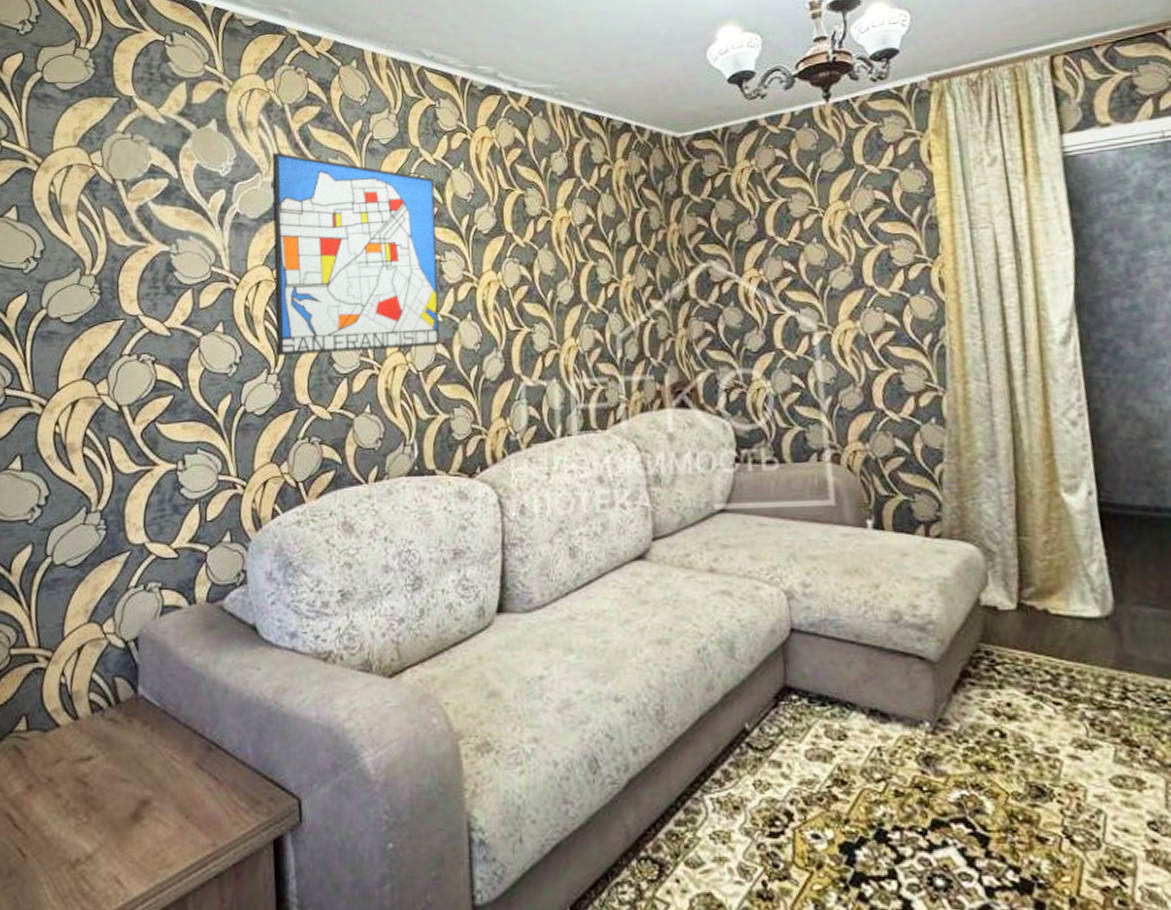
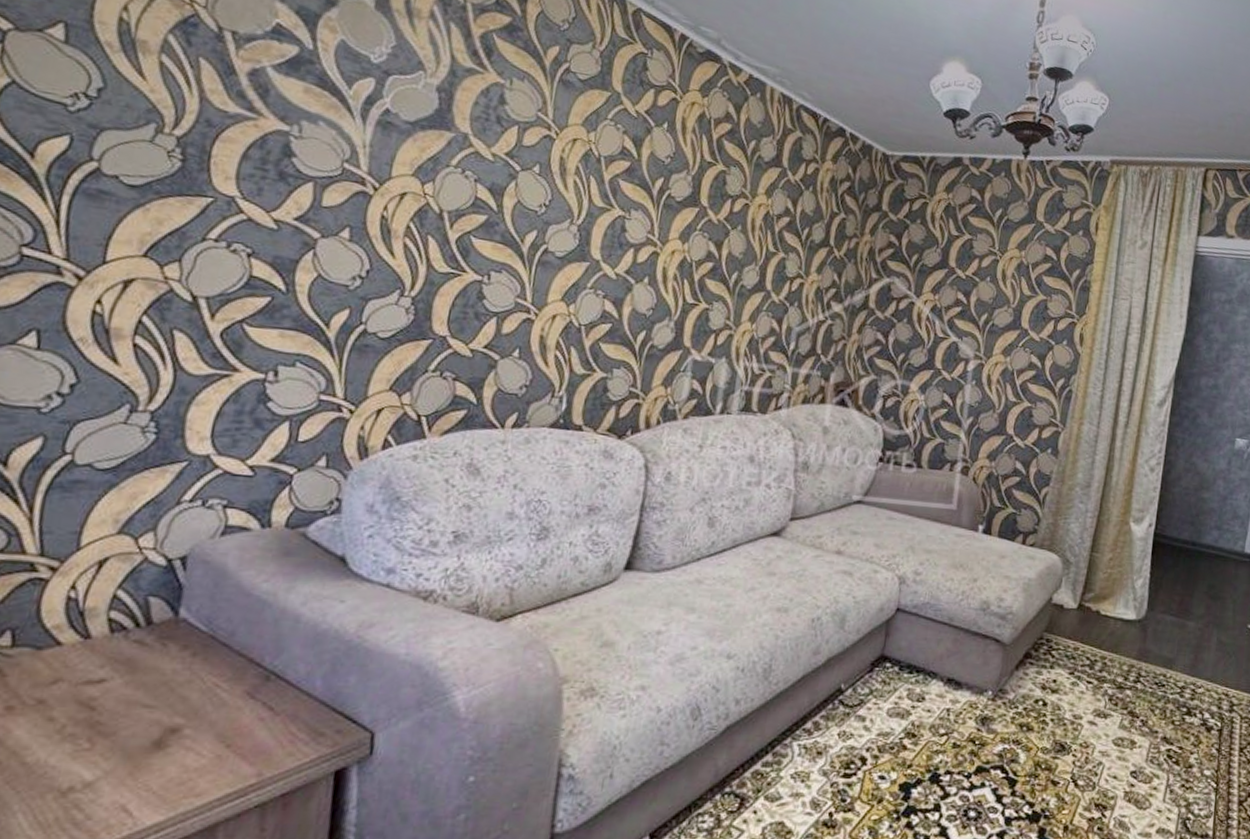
wall art: present [272,152,440,356] -> none [414,52,632,304]

